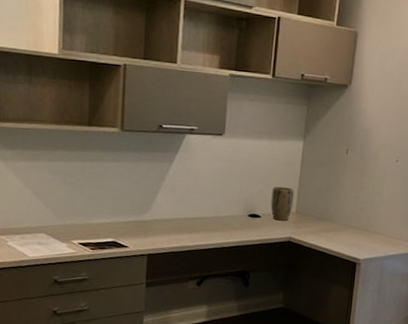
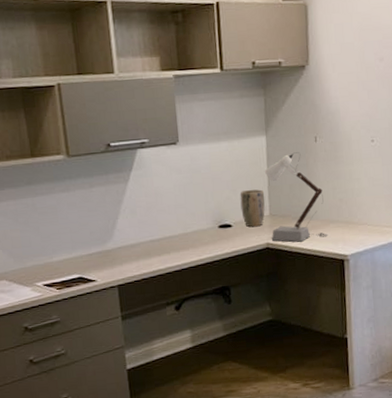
desk lamp: none [294,160,347,241] -> present [264,152,327,242]

